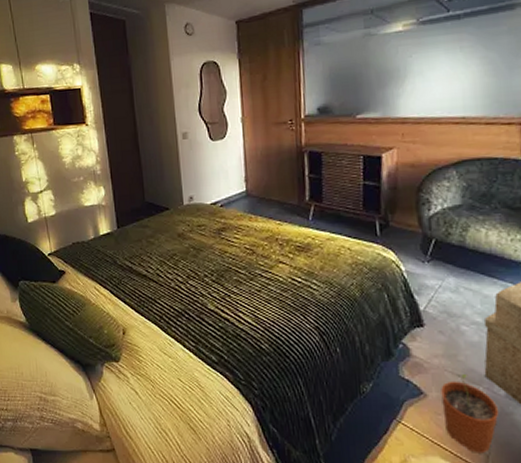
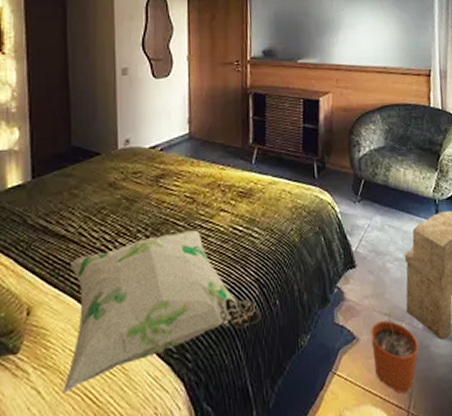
decorative pillow: none [152,278,322,397] -> present [63,230,262,394]

